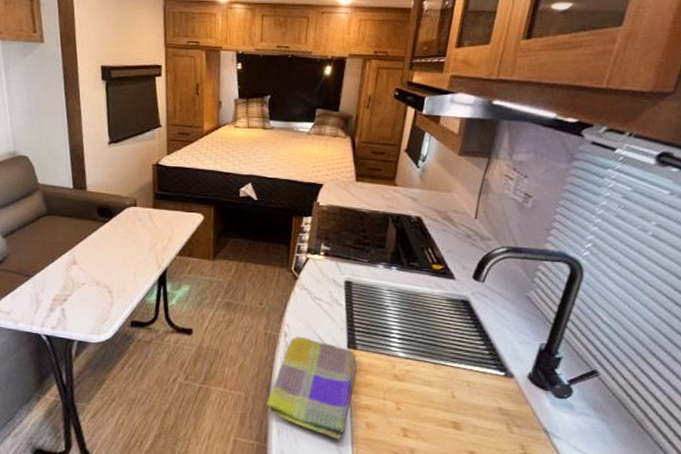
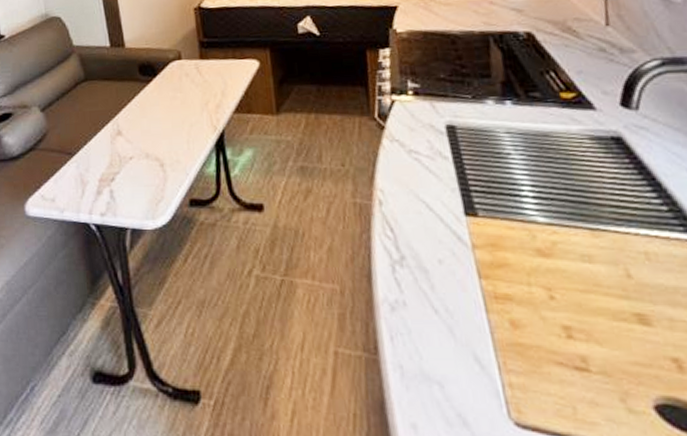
dish towel: present [266,336,358,440] -> none [369,204,484,347]

